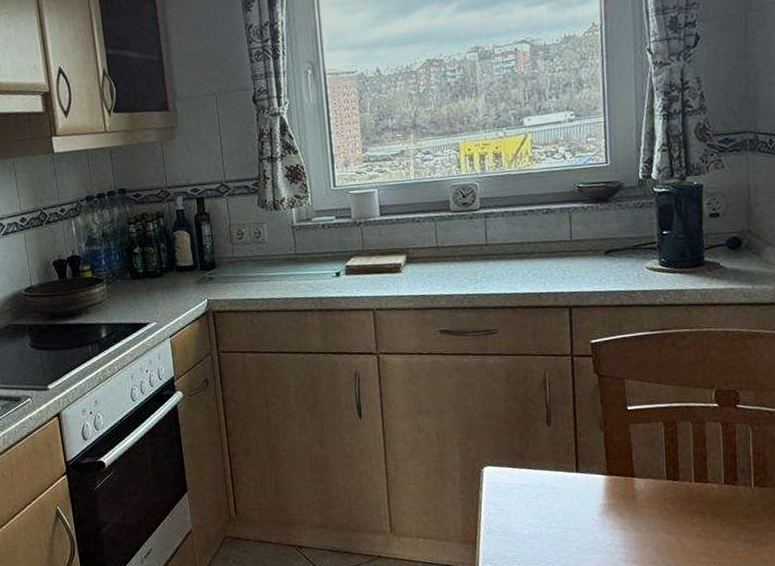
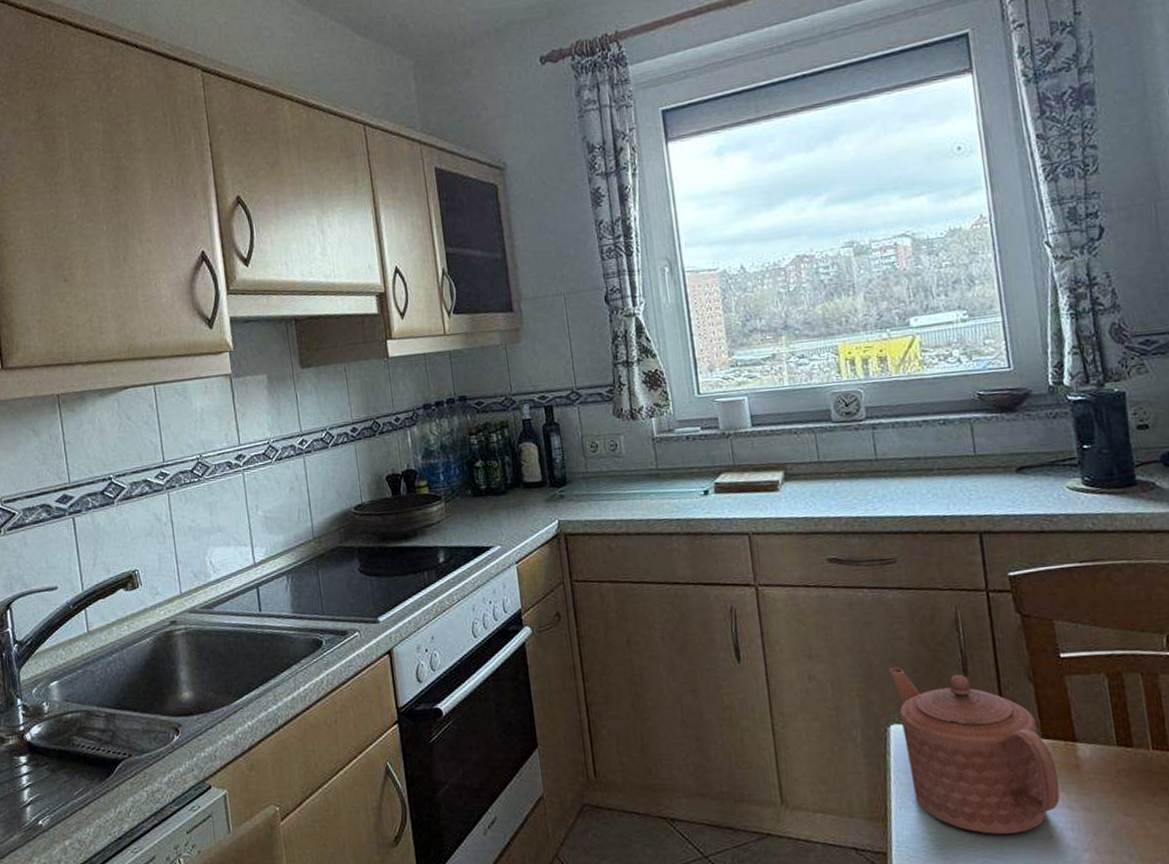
teapot: none [486,420,618,552] -> present [889,667,1060,834]

